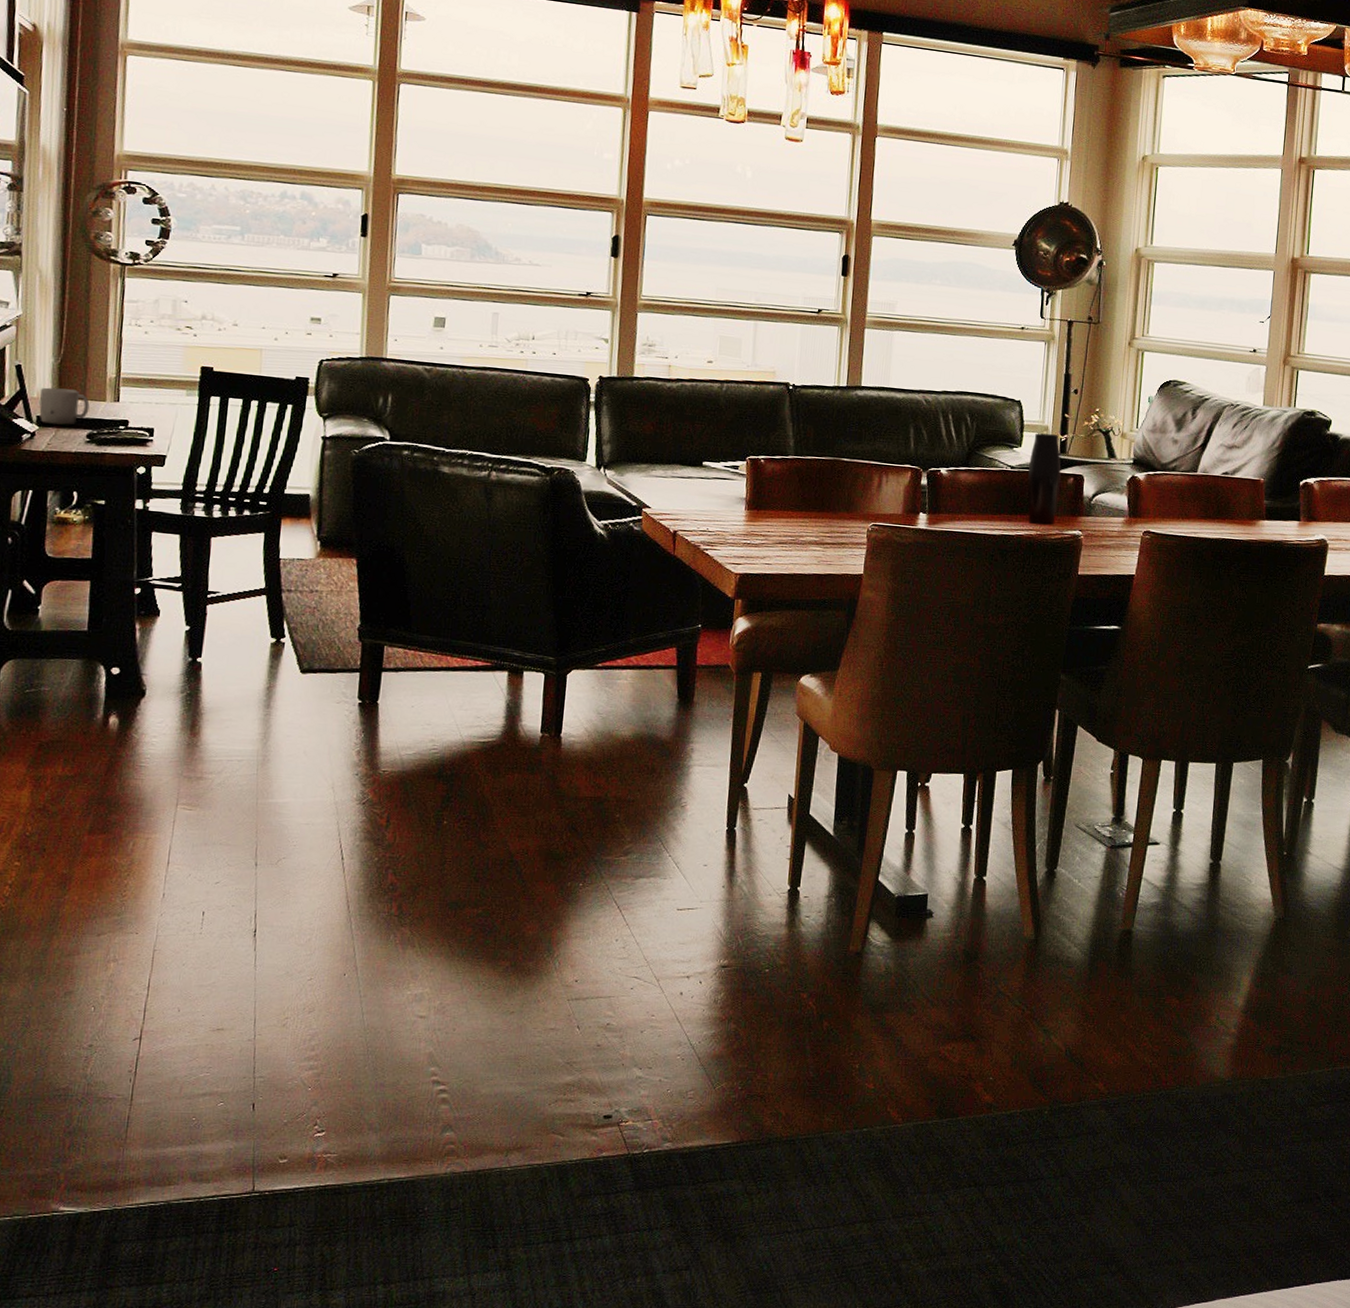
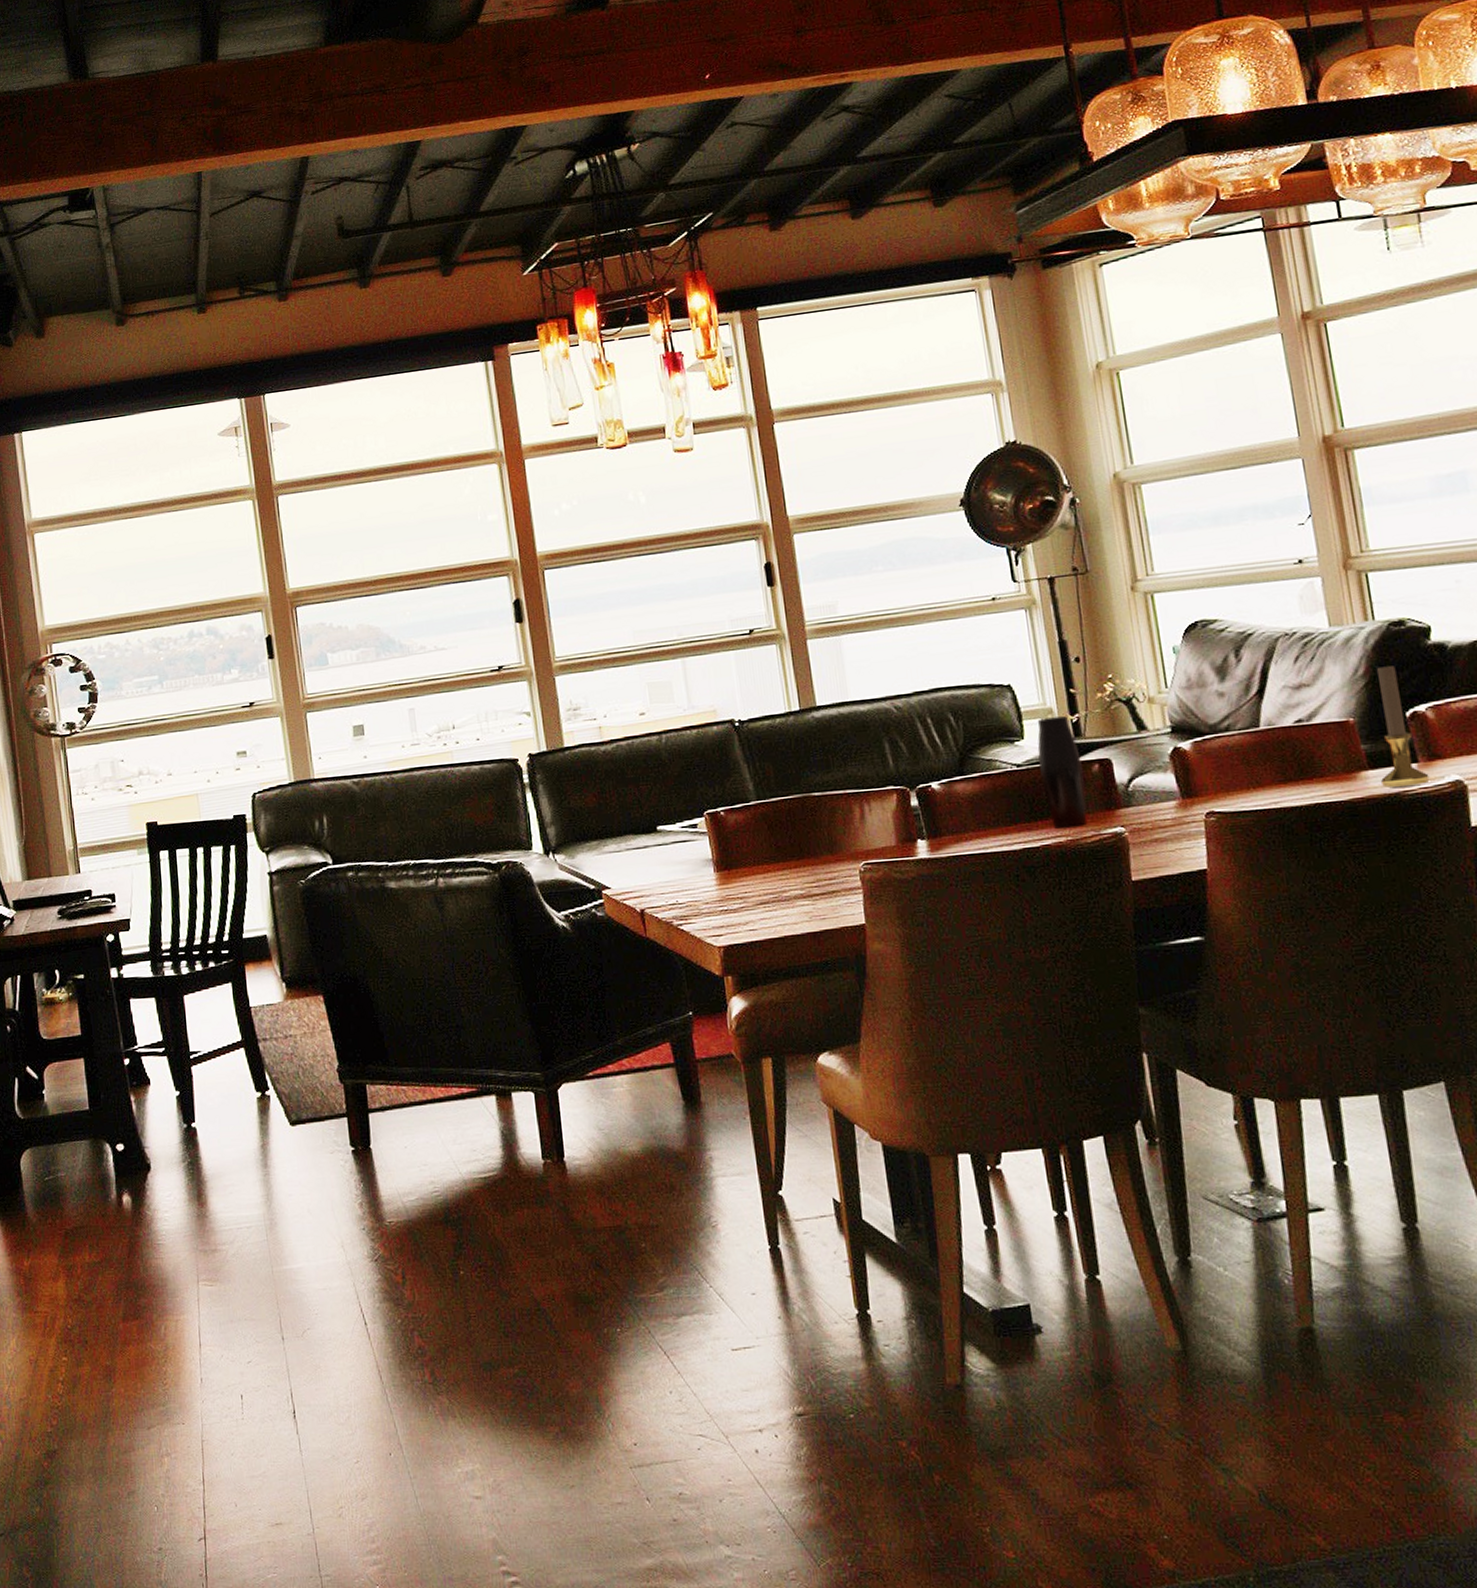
mug: present [39,387,90,425] -> none [11,868,56,907]
candle holder: none [1272,441,1305,538] -> present [1377,662,1430,788]

